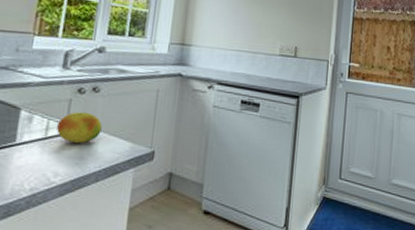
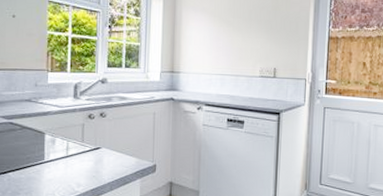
fruit: present [57,112,102,144] -> none [75,134,111,160]

